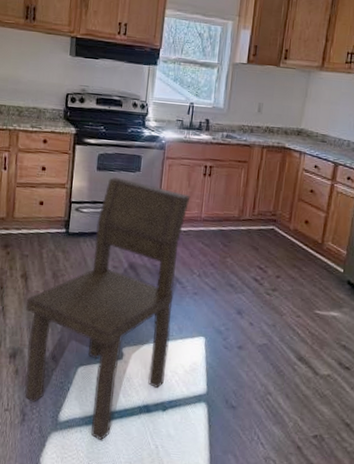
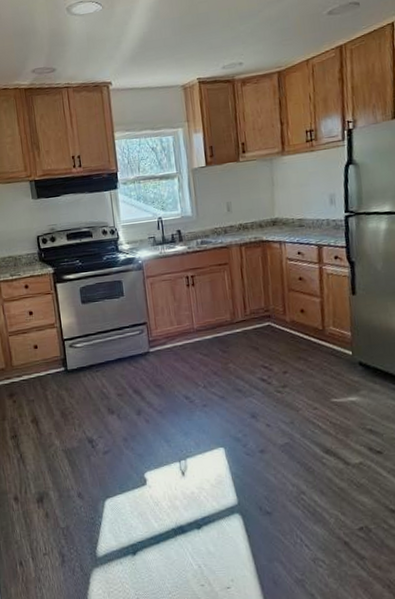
dining chair: present [25,177,191,441] -> none [42,306,193,570]

